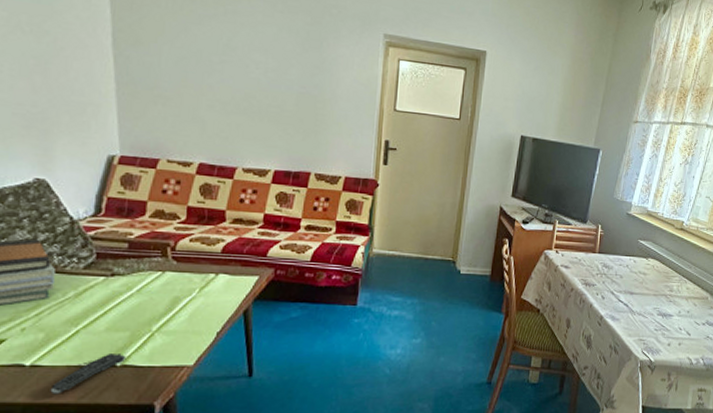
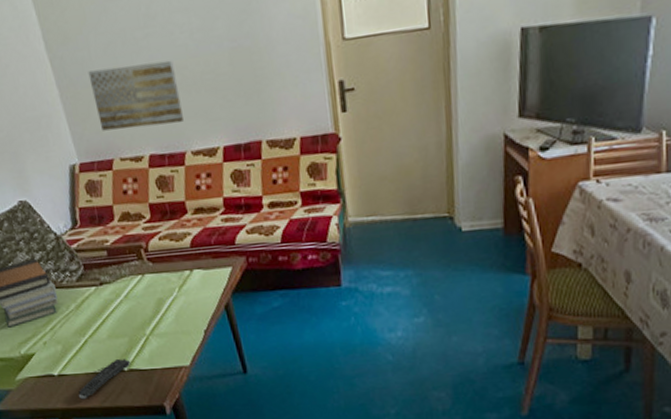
wall art: none [153,76,243,142] -> present [88,60,183,131]

